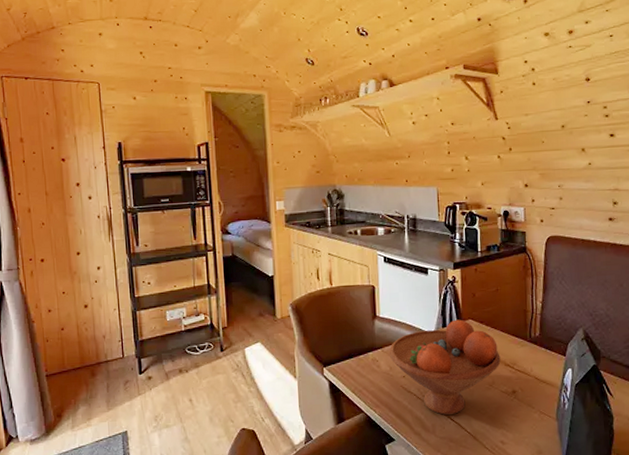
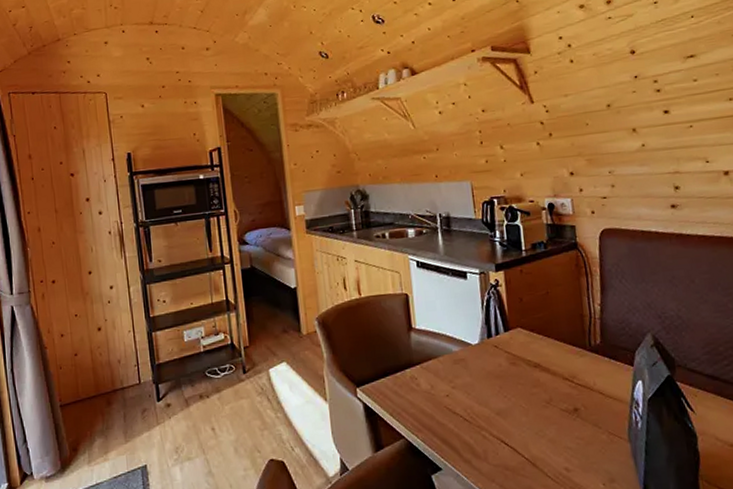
fruit bowl: present [389,319,501,415] -> none [428,328,558,439]

